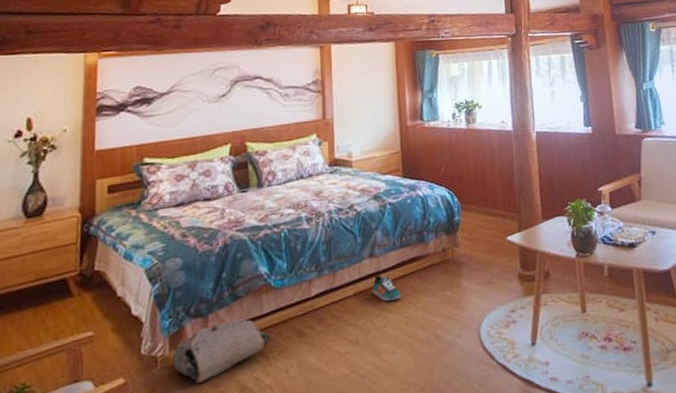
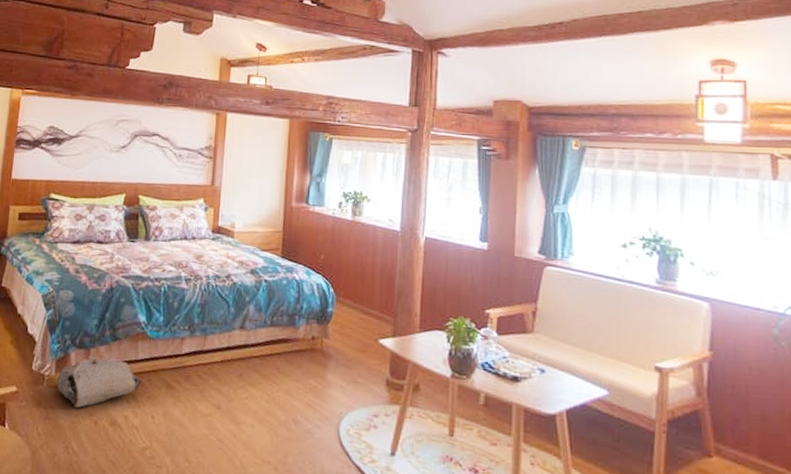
sneaker: present [372,274,401,302] -> none [239,347,266,376]

